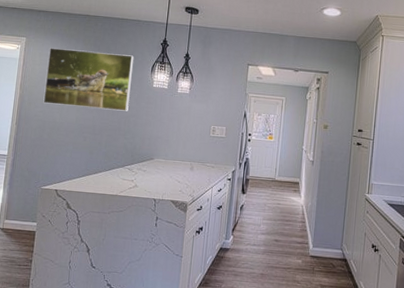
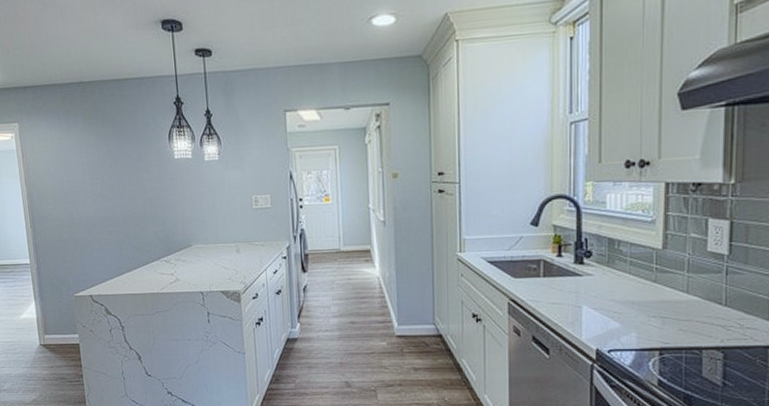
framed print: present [43,48,134,111] -> none [47,123,151,198]

